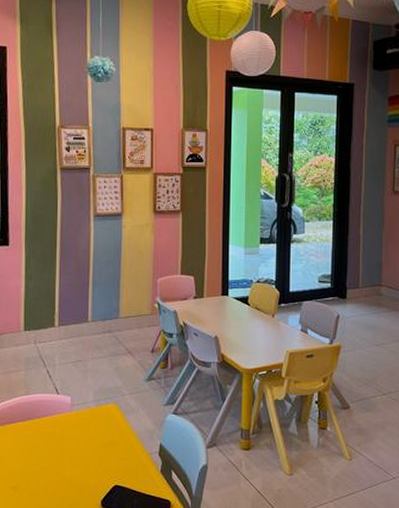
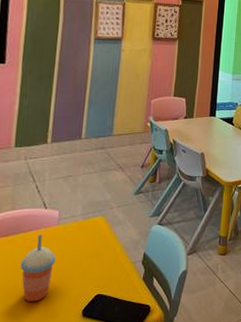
cup with straw: none [37,421,71,489] -> present [20,235,56,302]

